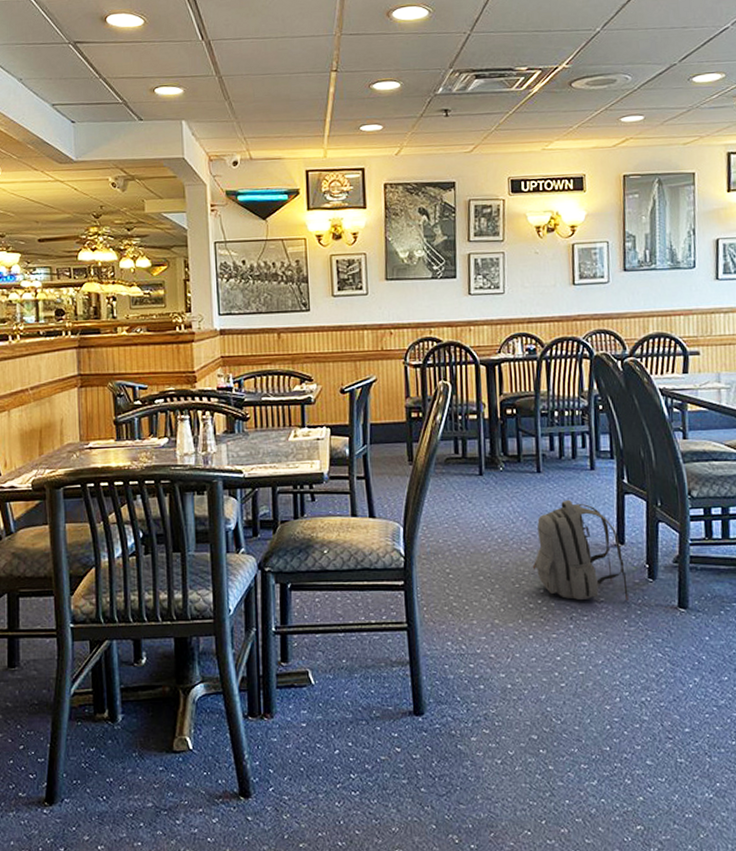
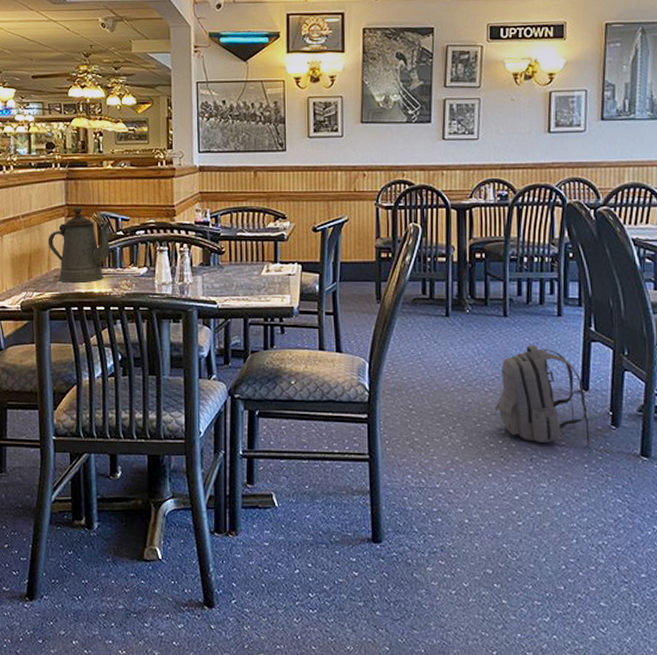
coffee pot: none [59,375,128,458] -> present [48,206,112,284]

